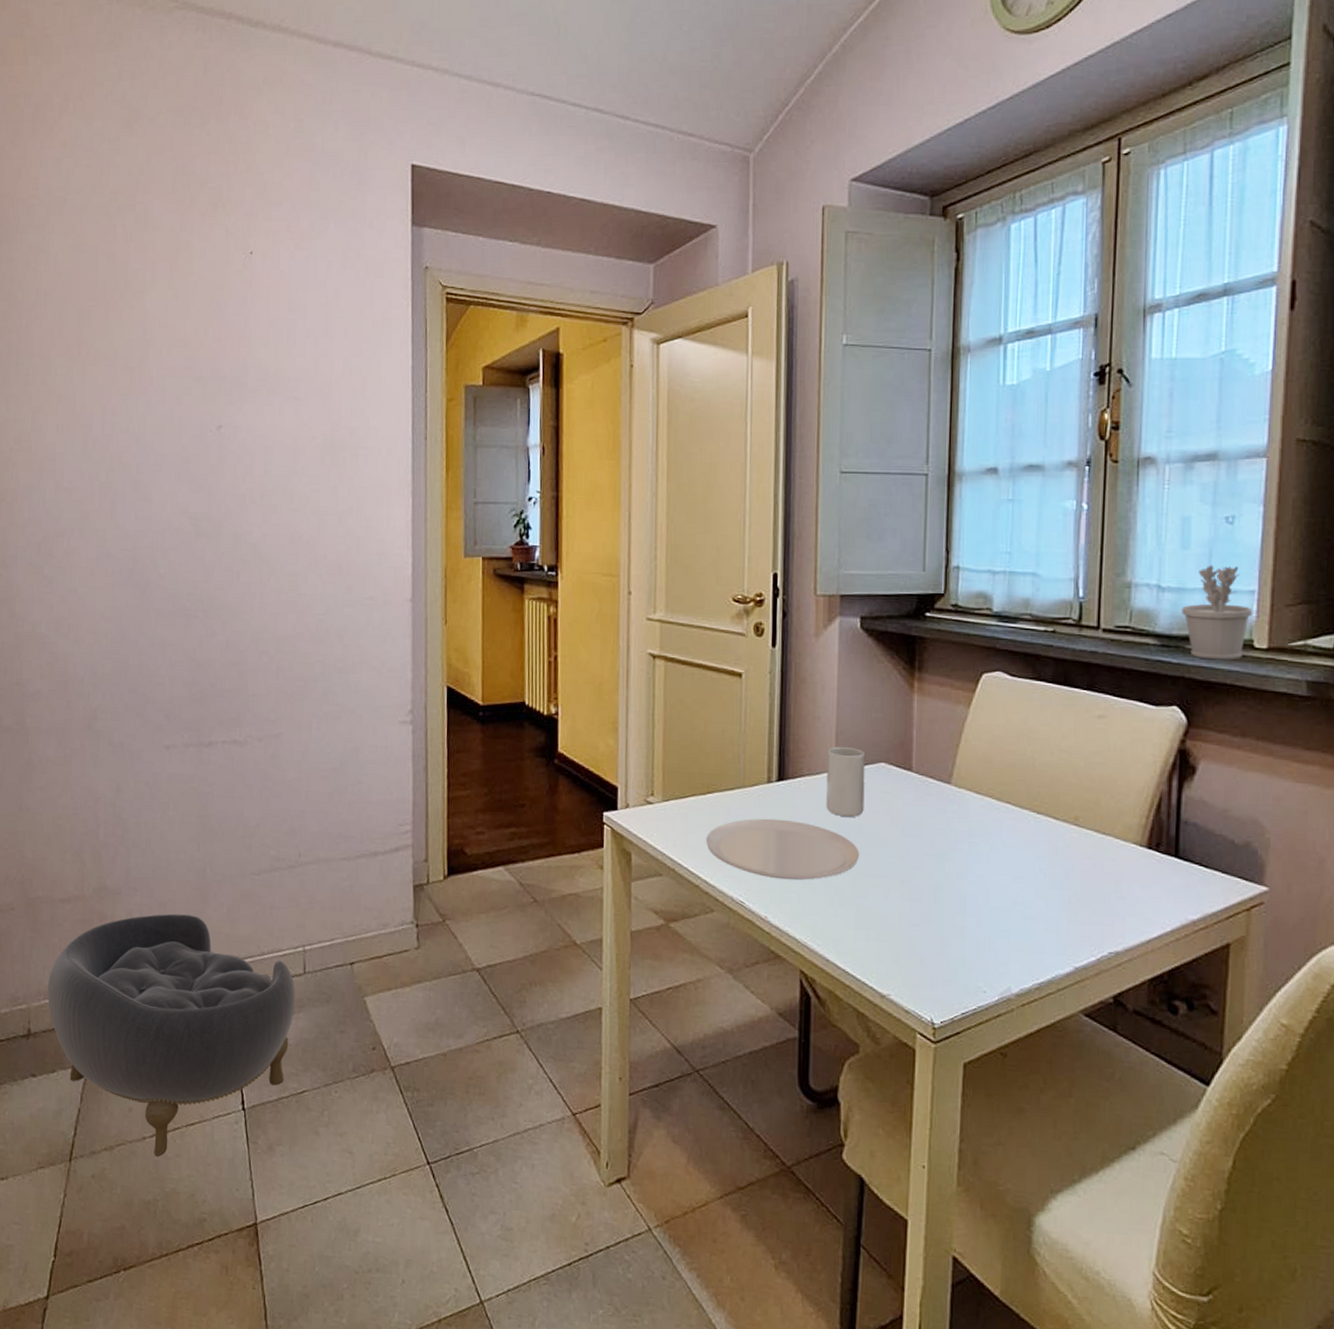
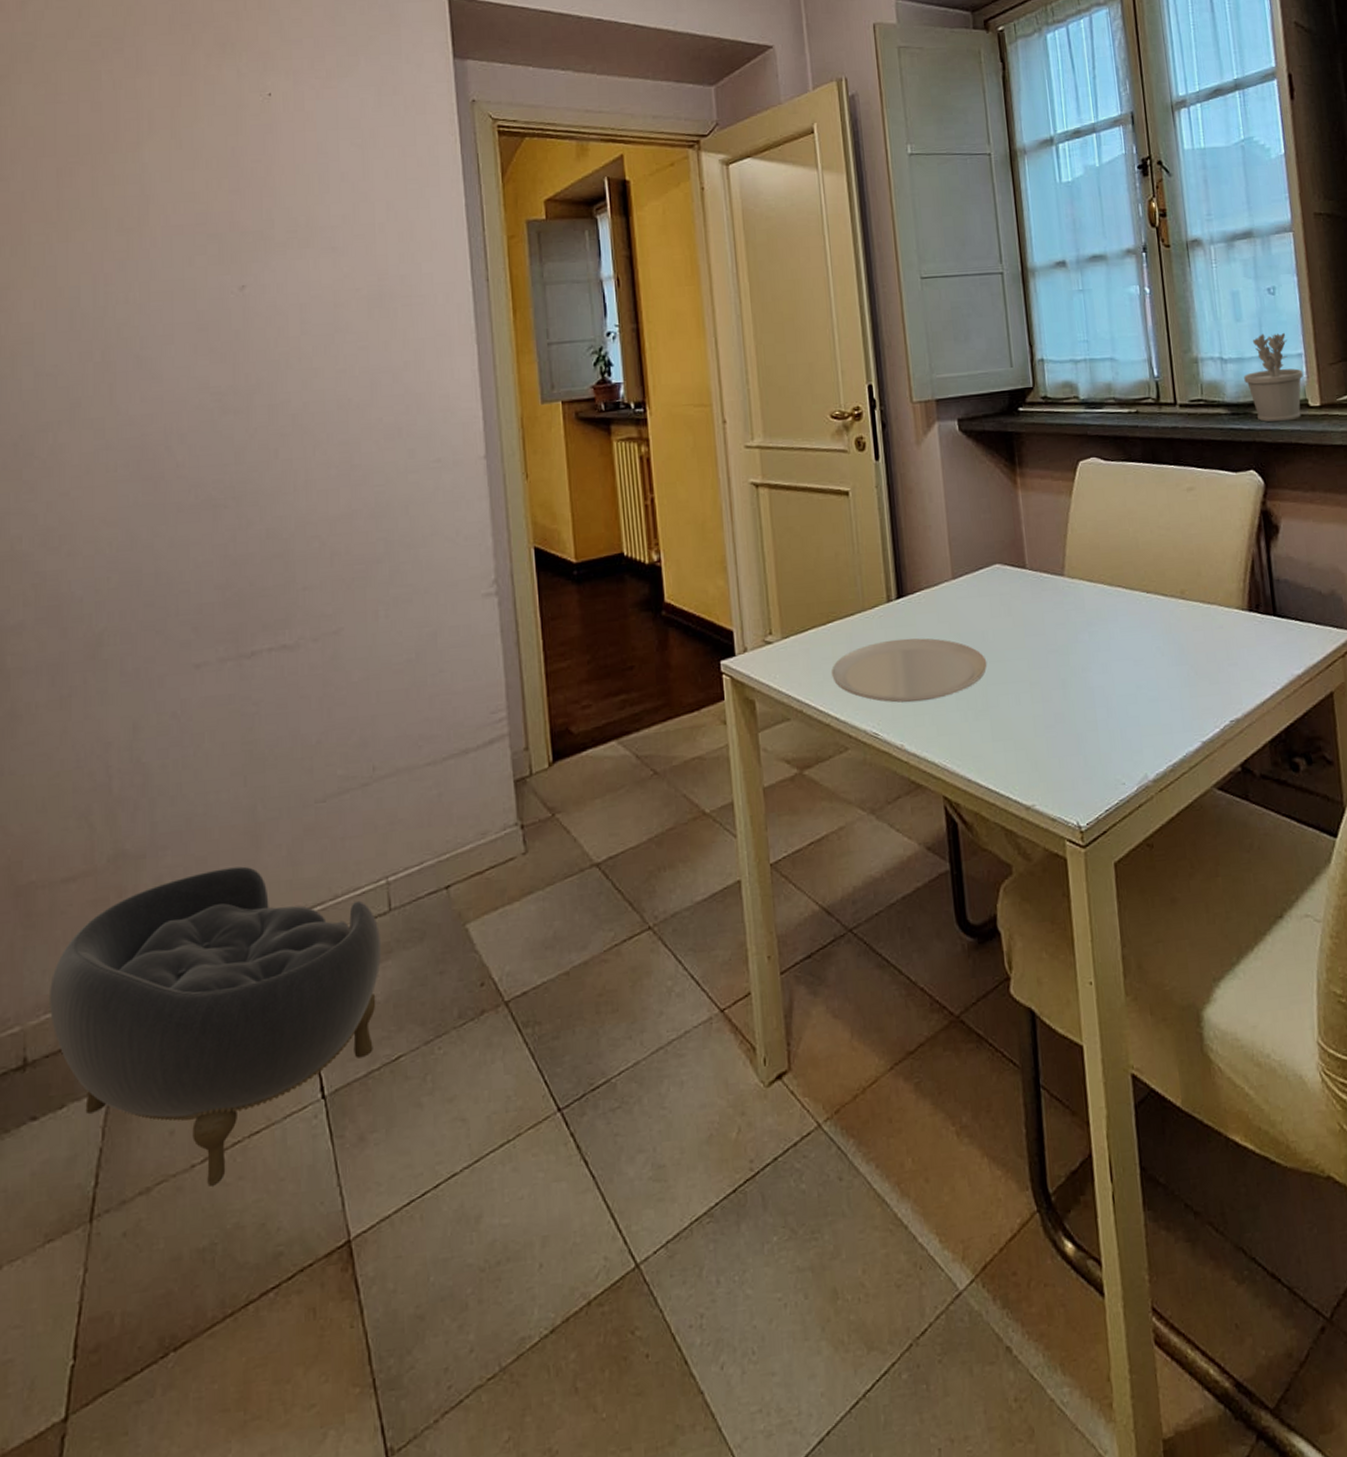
mug: present [826,746,866,818] -> none [943,552,986,627]

